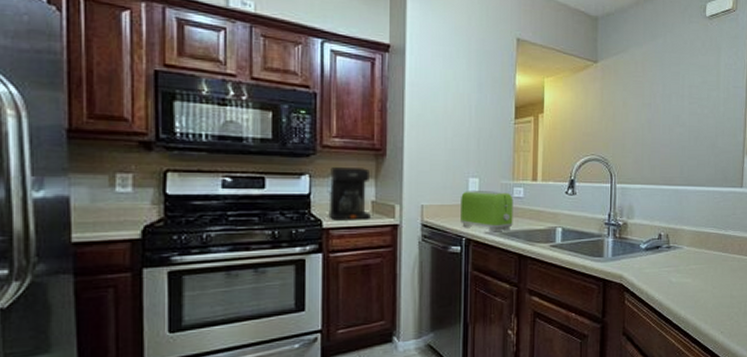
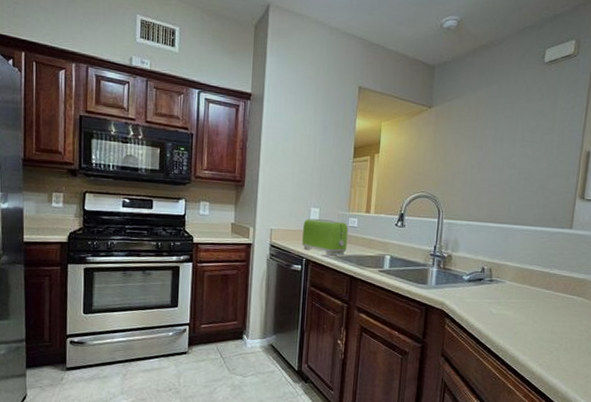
coffee maker: present [328,167,371,222] -> none [198,194,232,239]

